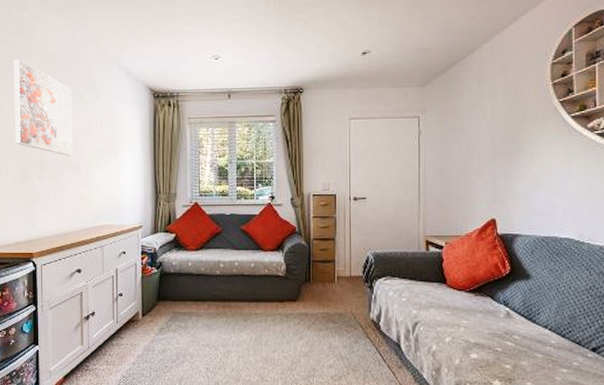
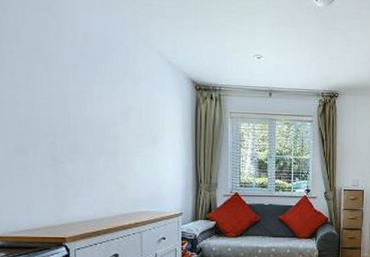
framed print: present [14,59,73,157] -> none [41,36,109,142]

